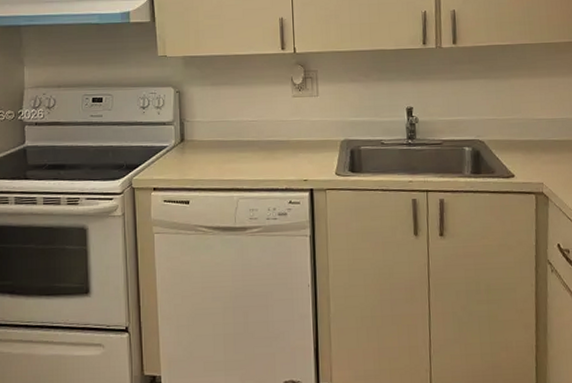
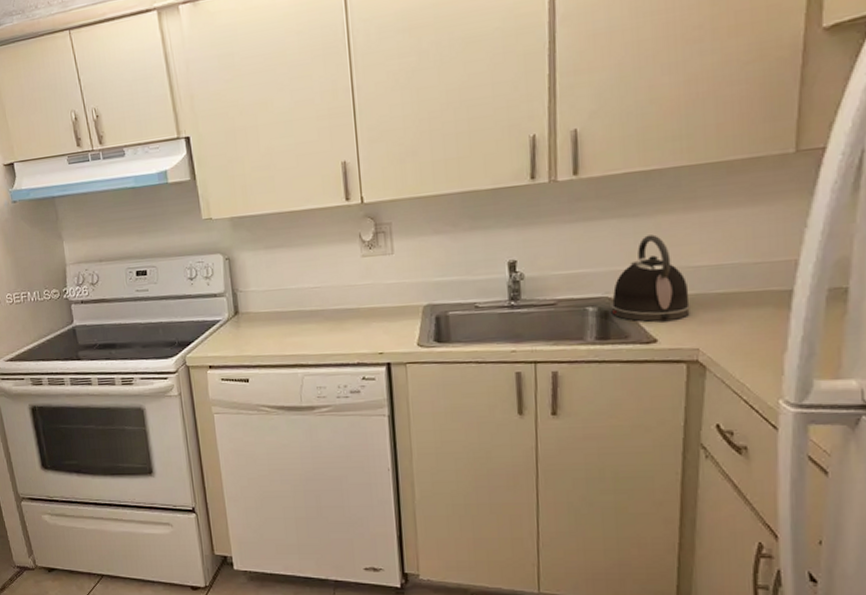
kettle: none [481,93,537,160] -> present [611,234,692,322]

